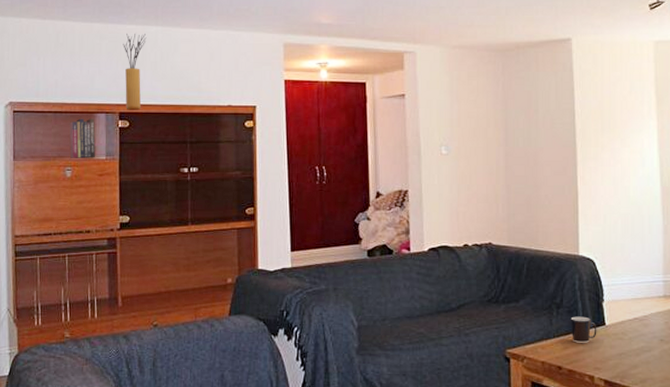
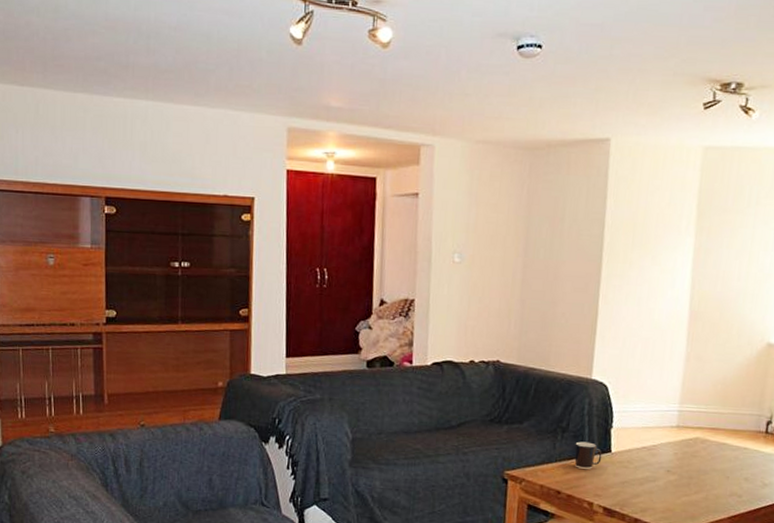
books: present [69,118,96,158] -> none [52,201,80,246]
vase: present [123,34,147,110] -> none [109,107,136,196]

